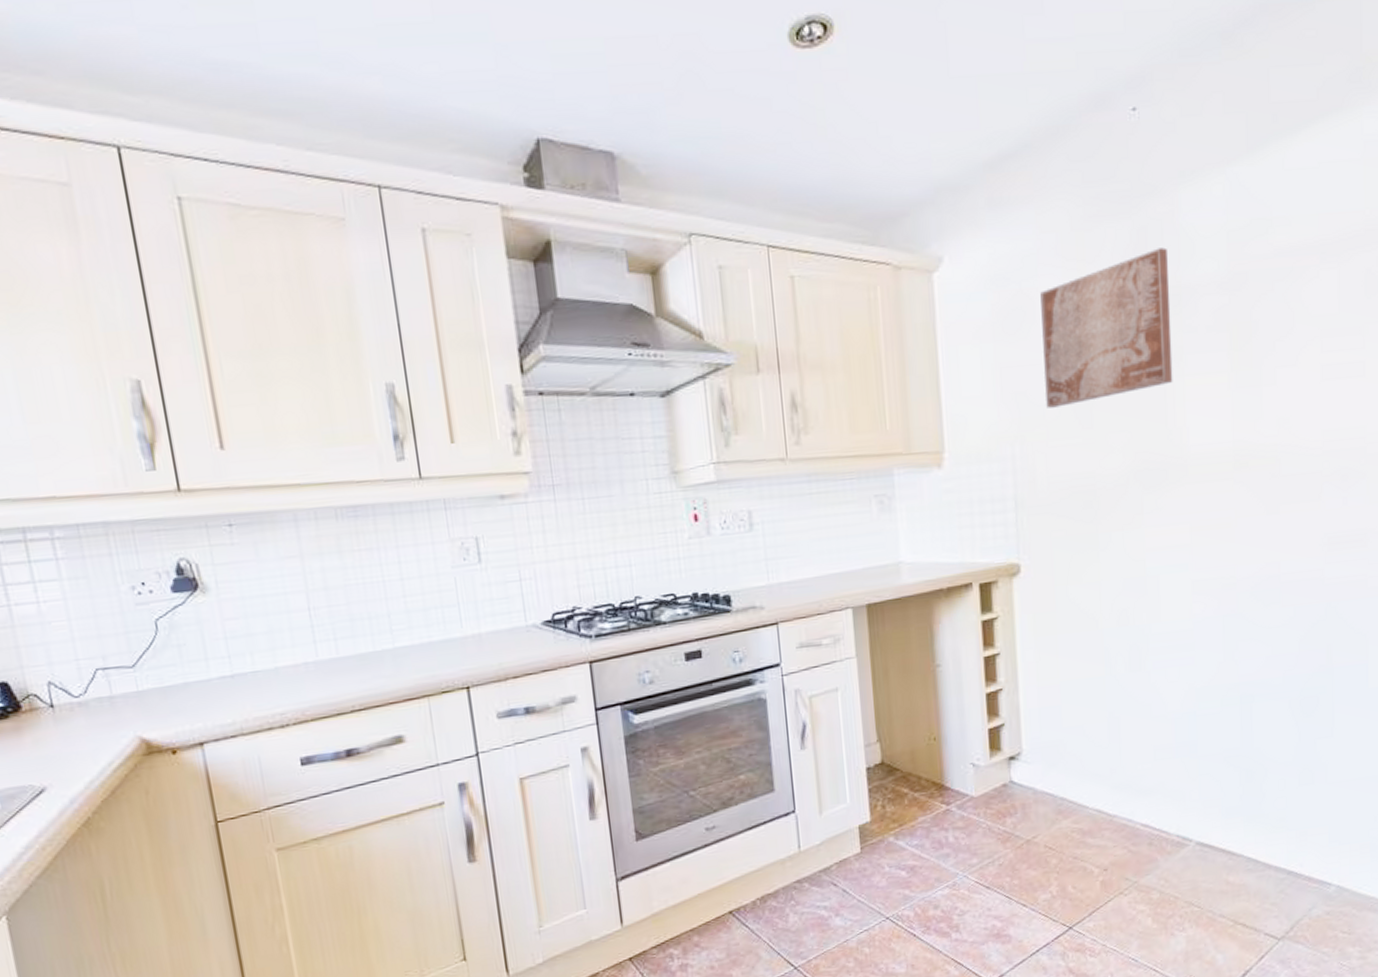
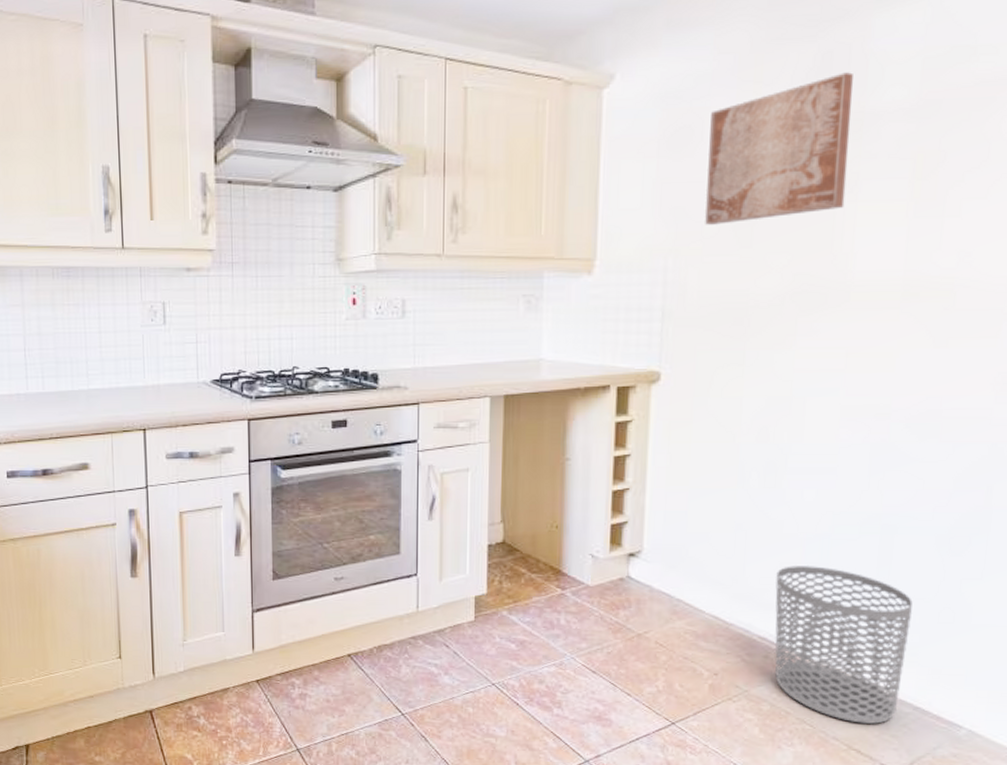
waste bin: none [1151,744,1277,897] -> present [775,566,913,724]

